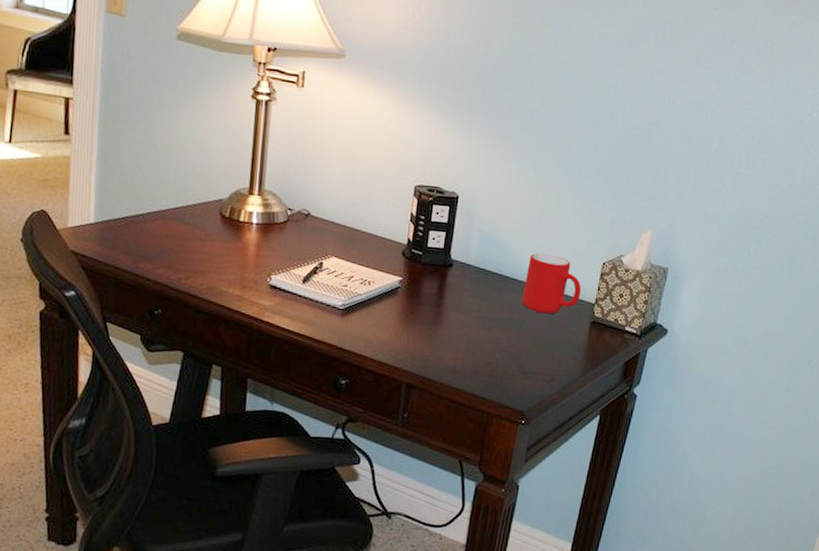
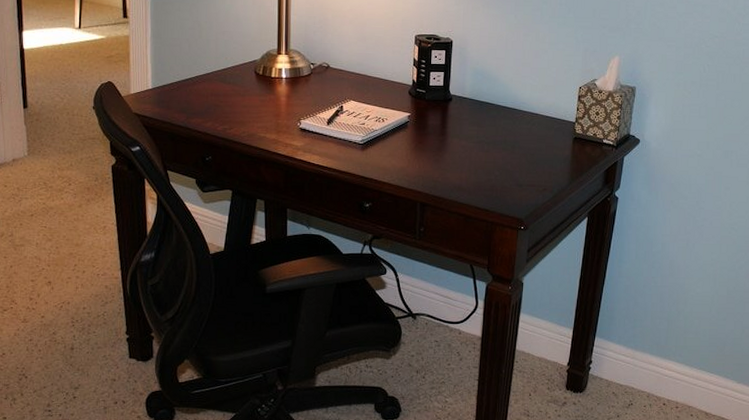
cup: present [521,253,581,314] -> none [513,83,562,134]

